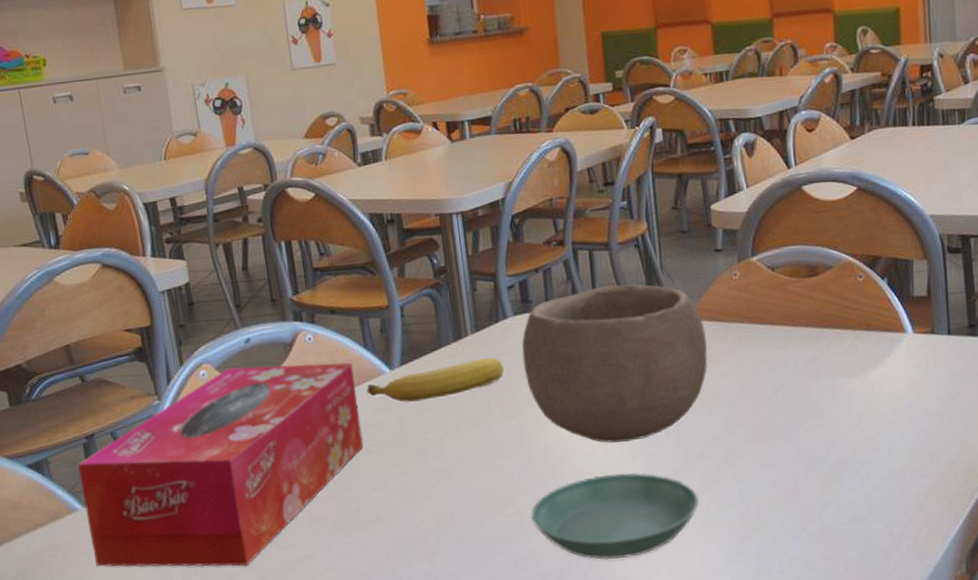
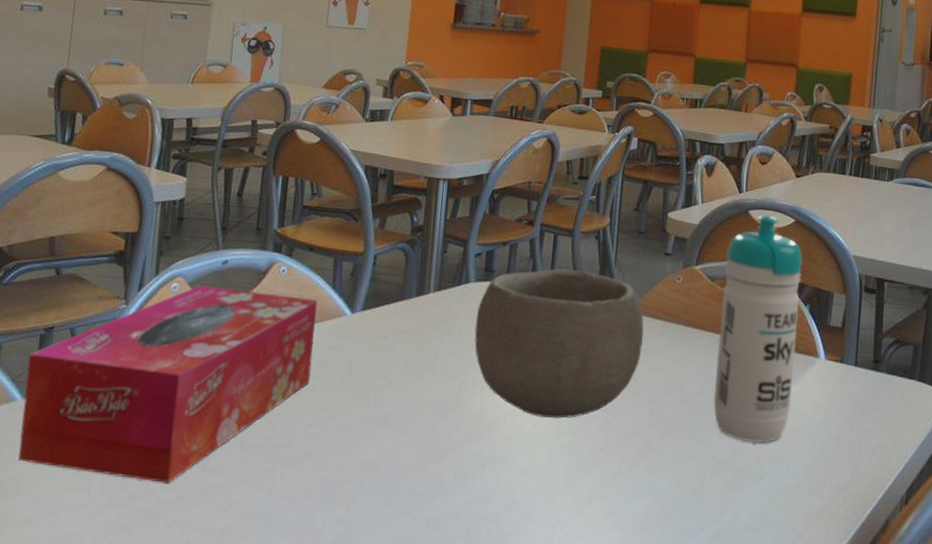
fruit: present [366,357,504,403] -> none [325,316,457,348]
saucer: present [531,473,699,560] -> none [452,446,610,534]
water bottle: none [784,187,882,434] -> present [713,215,803,443]

